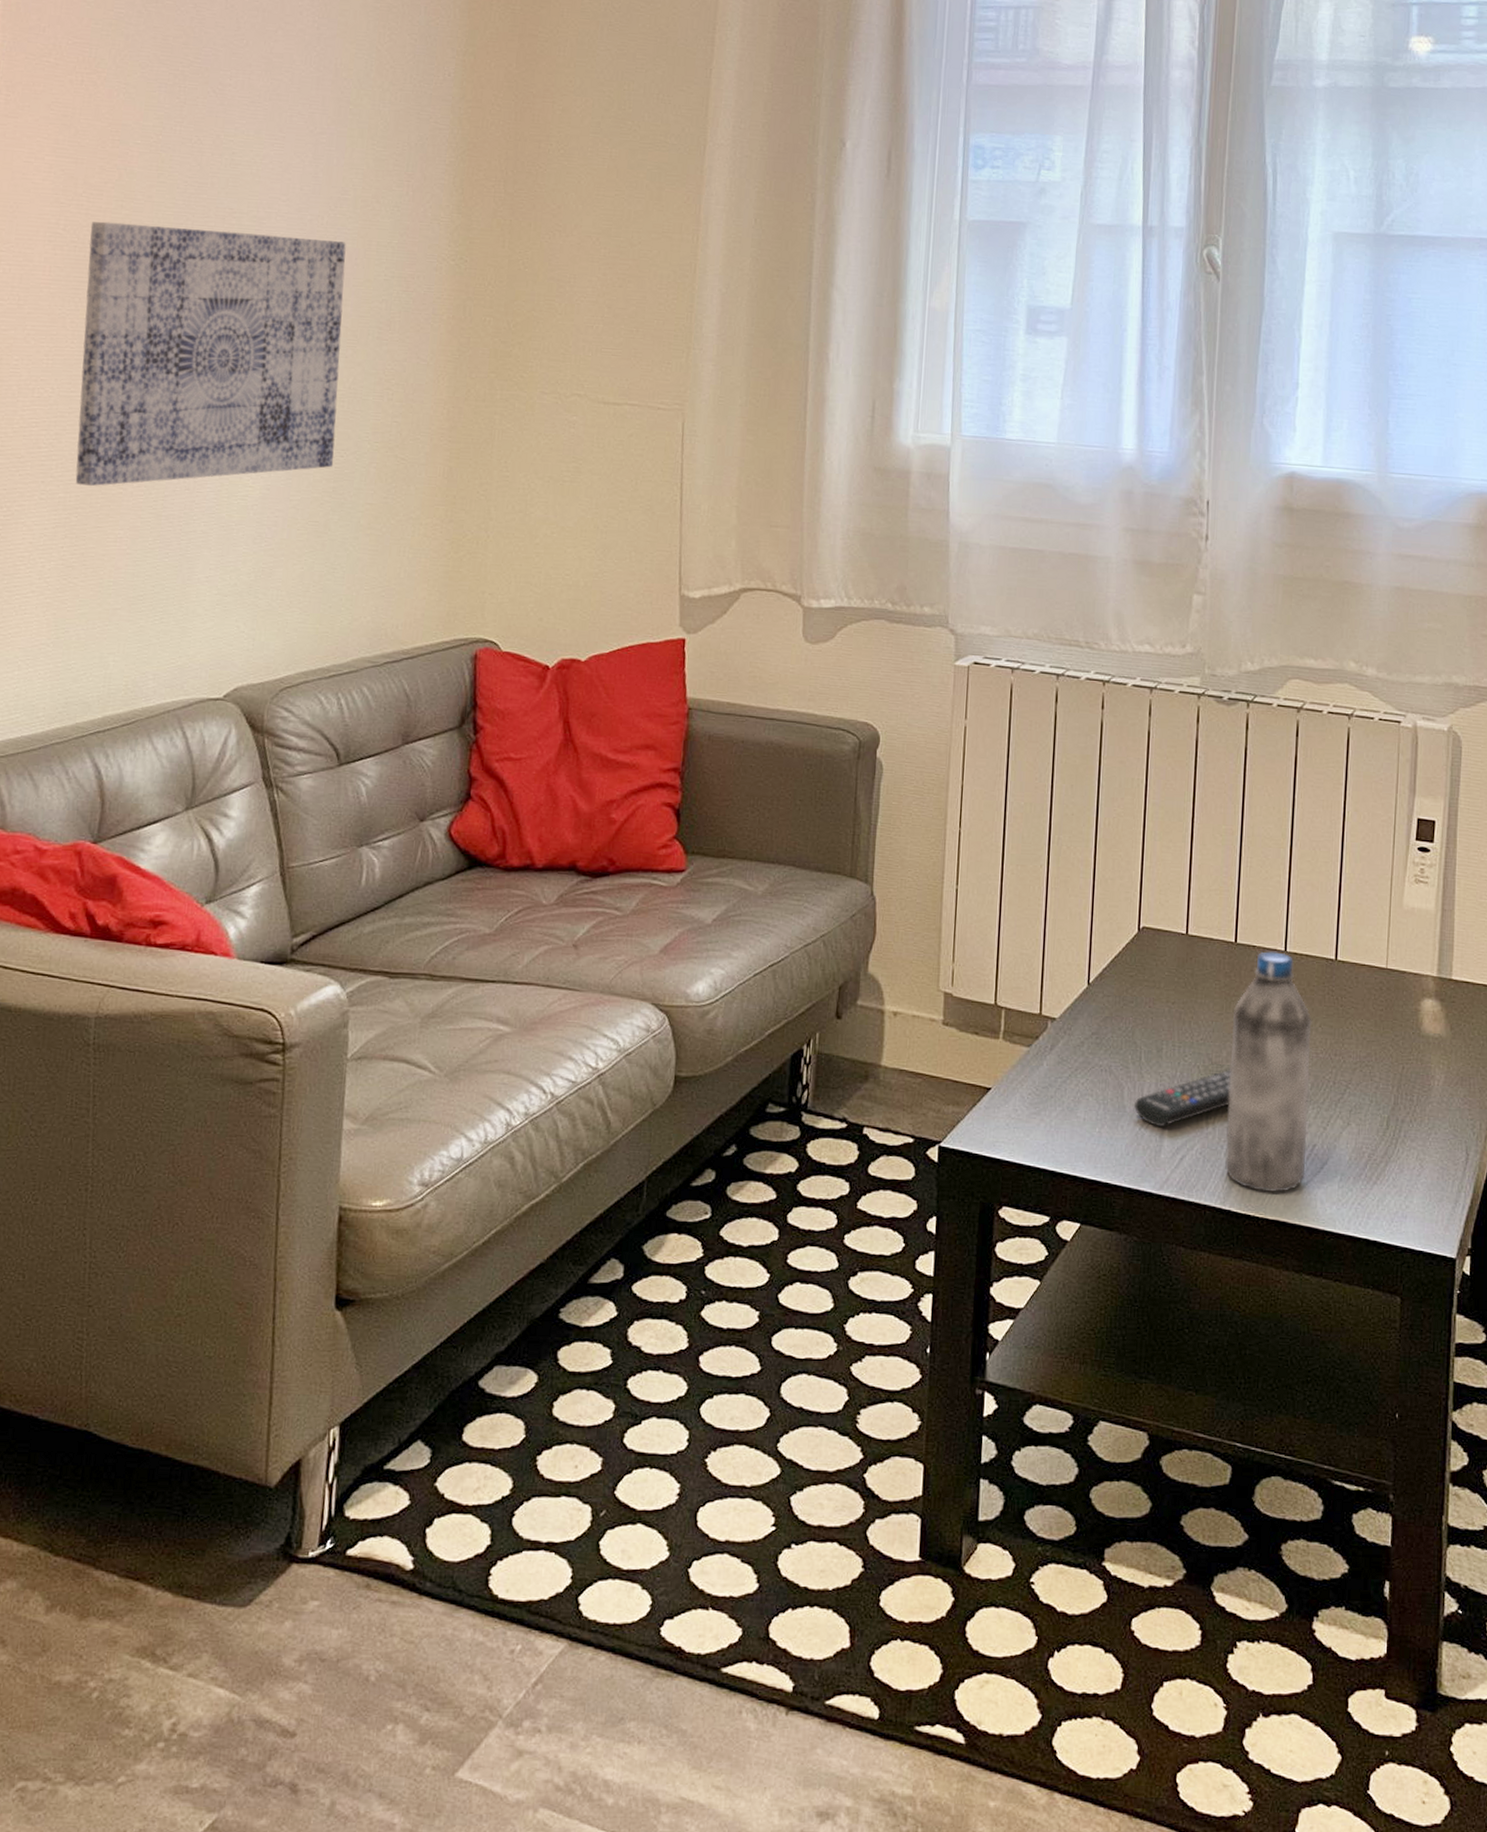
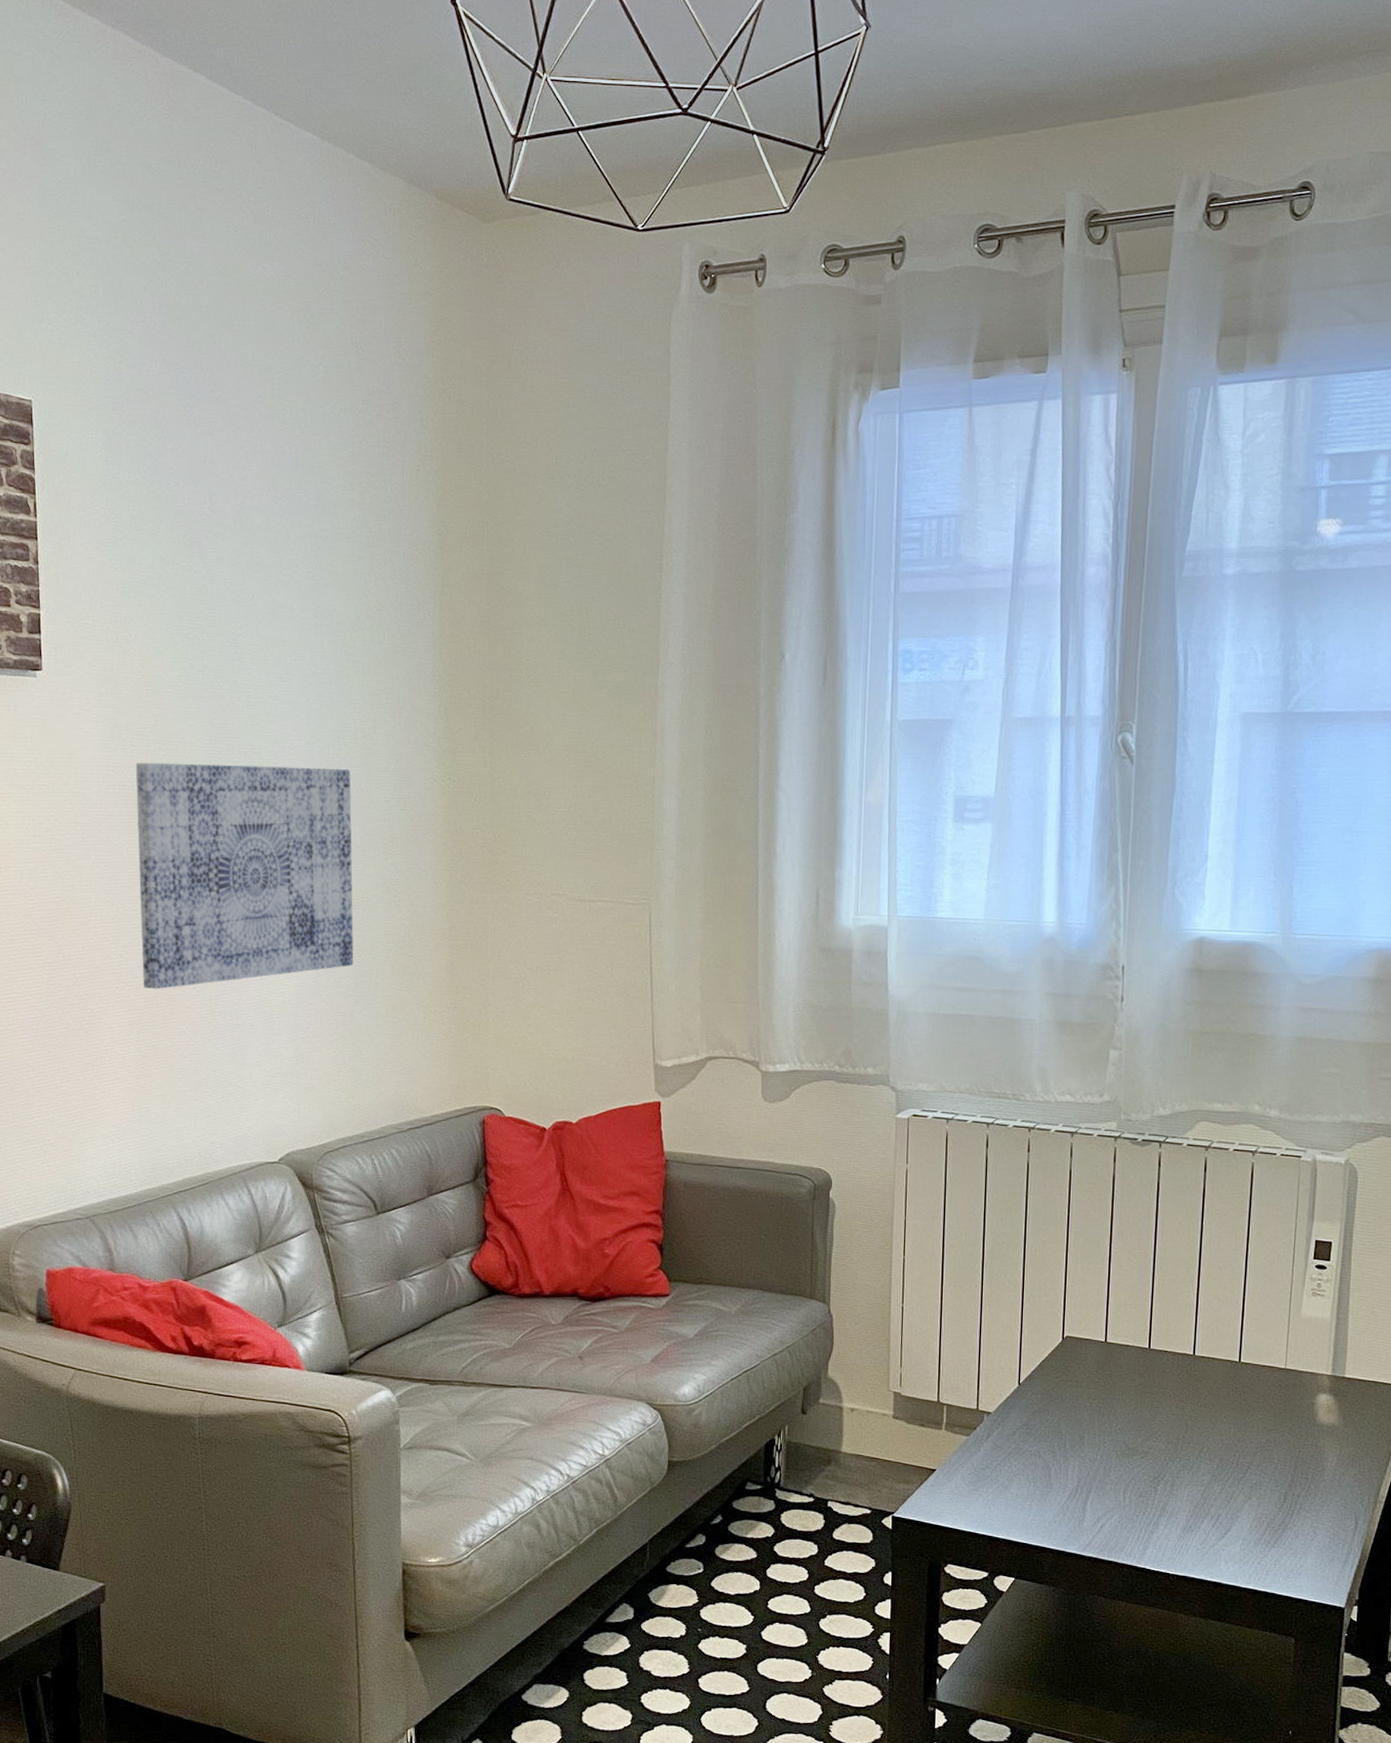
remote control: present [1134,1069,1231,1127] -> none [1060,1453,1145,1500]
water bottle: present [1225,951,1312,1193] -> none [1140,1355,1218,1554]

